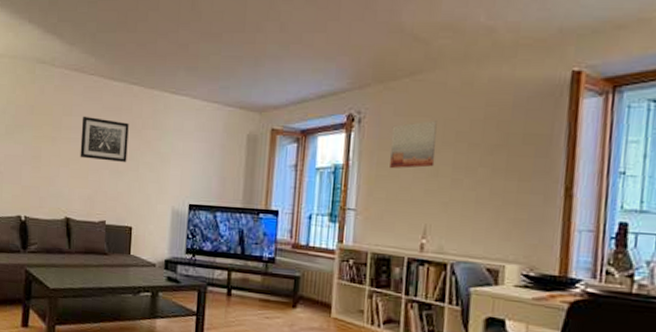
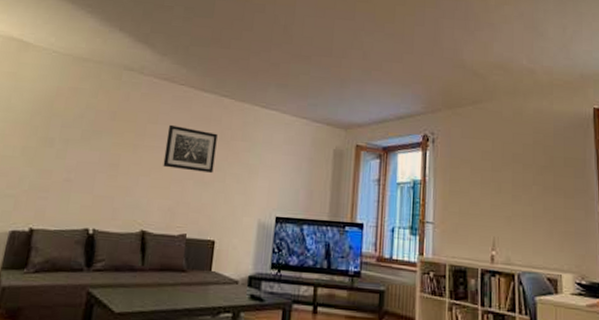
wall art: present [389,121,437,169] -> none [460,143,498,185]

